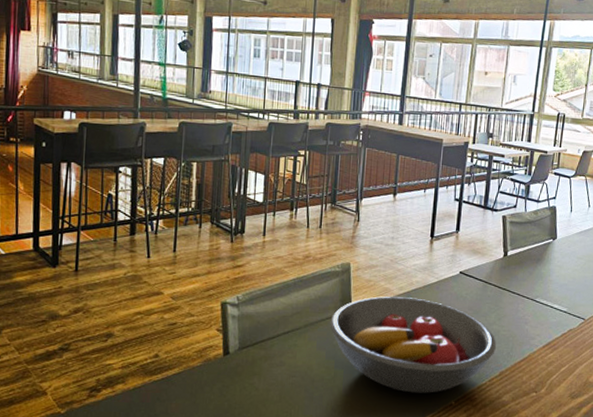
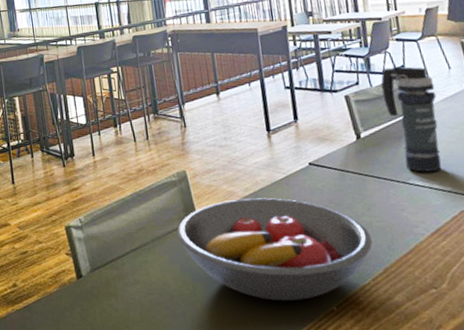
smoke grenade: none [532,197,575,294] -> present [380,66,442,173]

